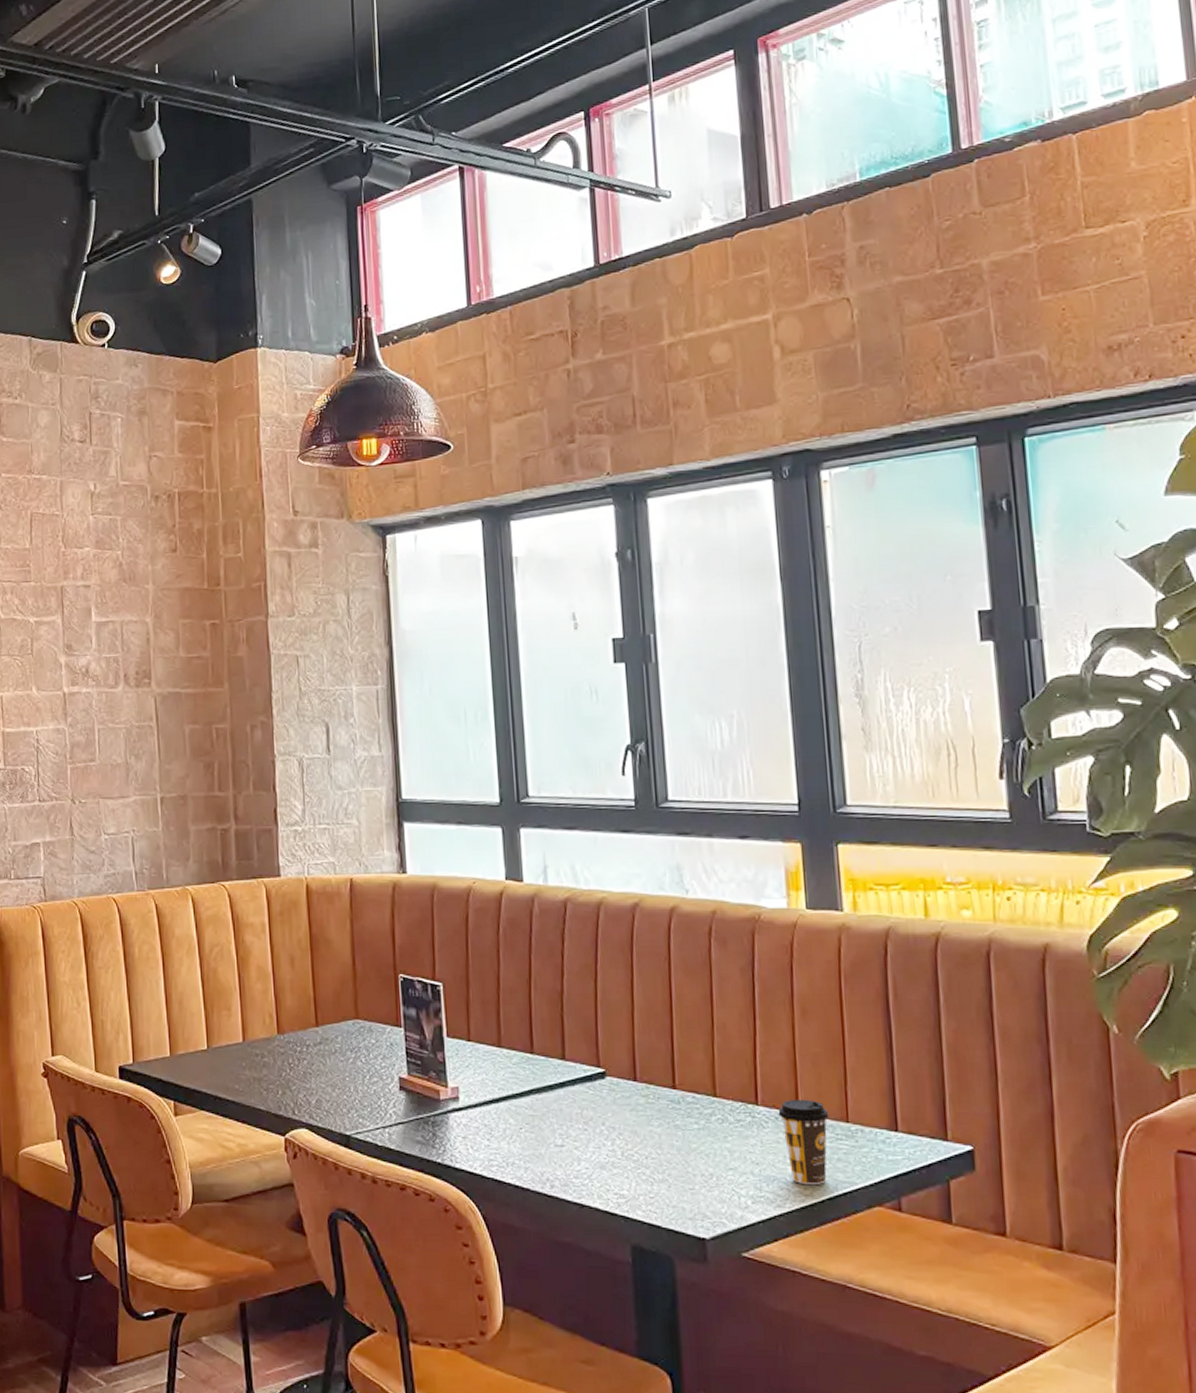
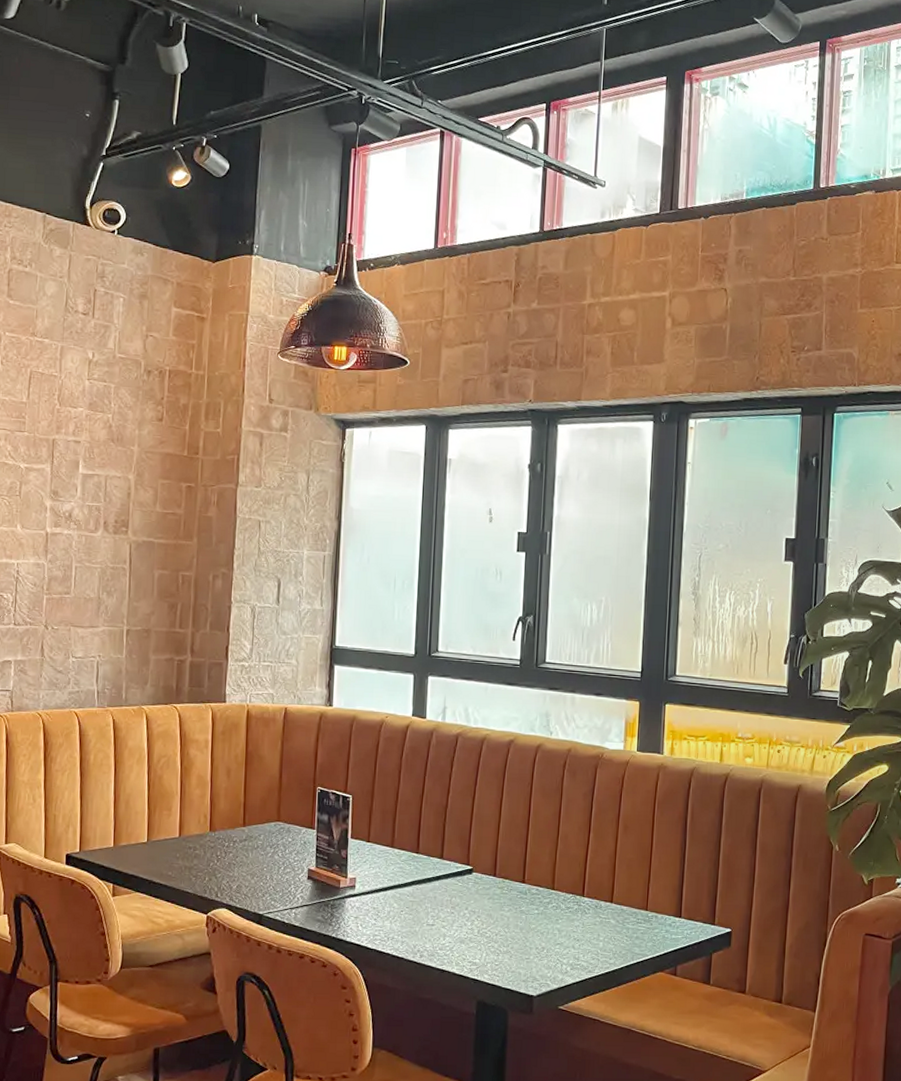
coffee cup: present [778,1099,829,1186] -> none [598,892,634,957]

